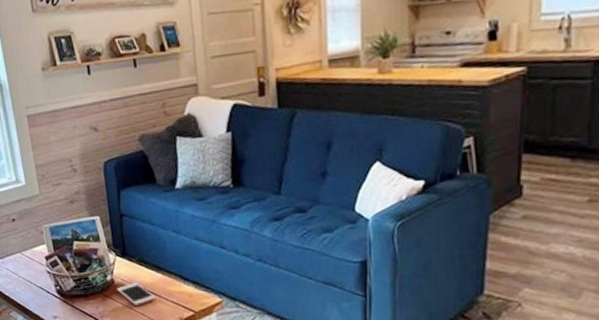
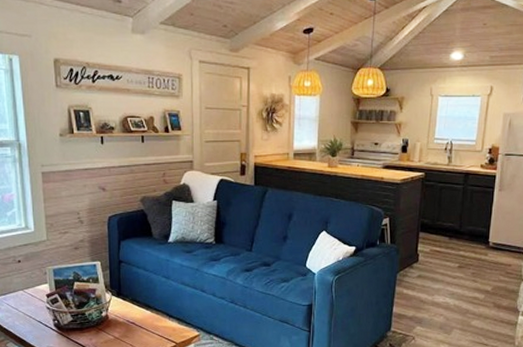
cell phone: present [117,282,156,307] -> none [110,318,144,339]

